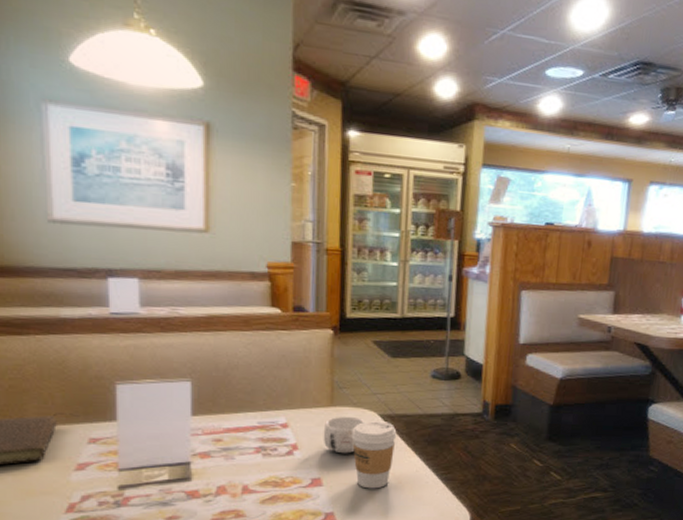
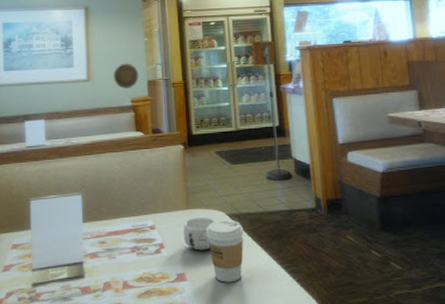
decorative plate: none [244,213,281,249] -> present [114,63,139,89]

